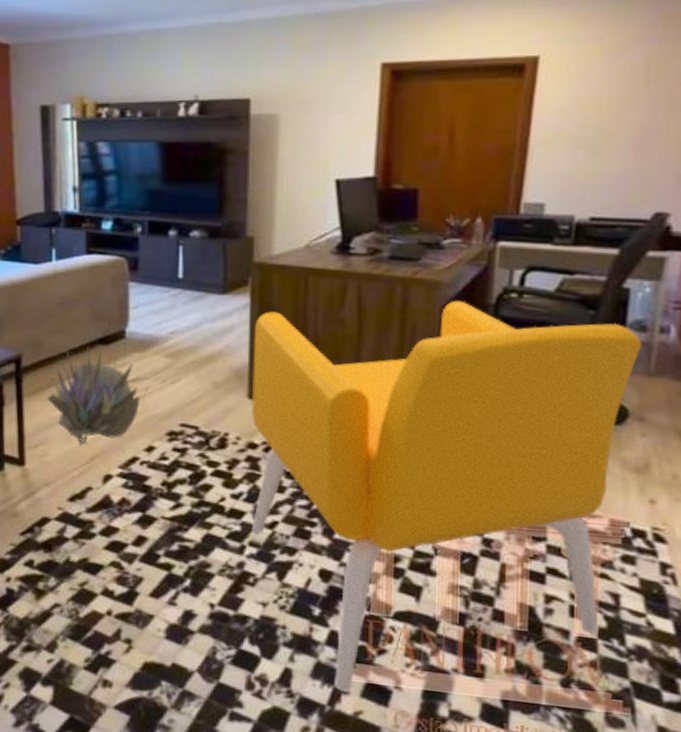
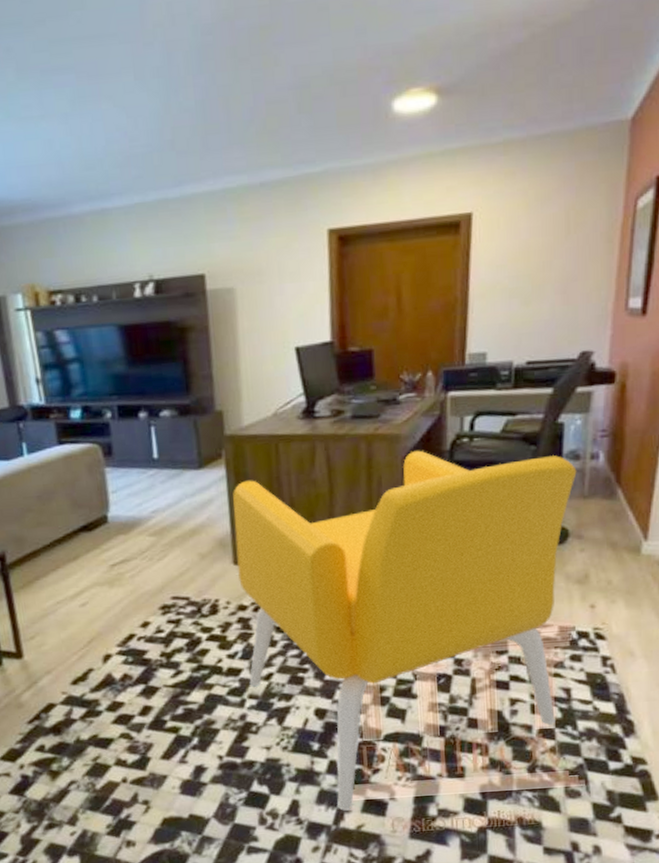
decorative plant: present [42,347,149,479] -> none [33,531,137,663]

